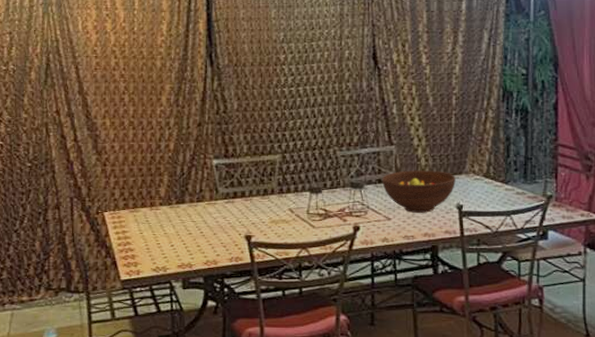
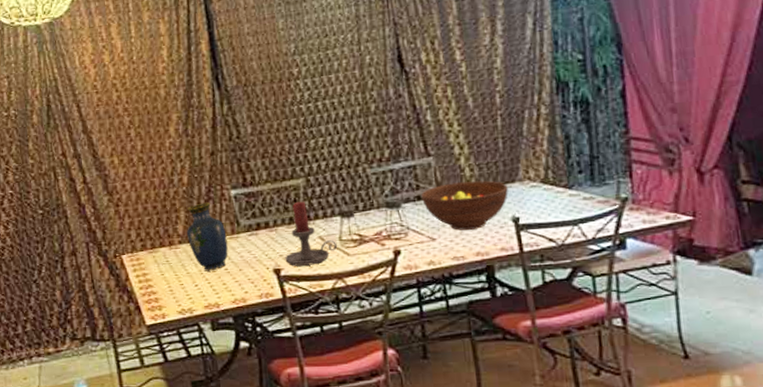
vase: none [168,169,205,233] -> present [187,202,228,272]
candle holder: none [256,175,305,234] -> present [285,201,338,266]

